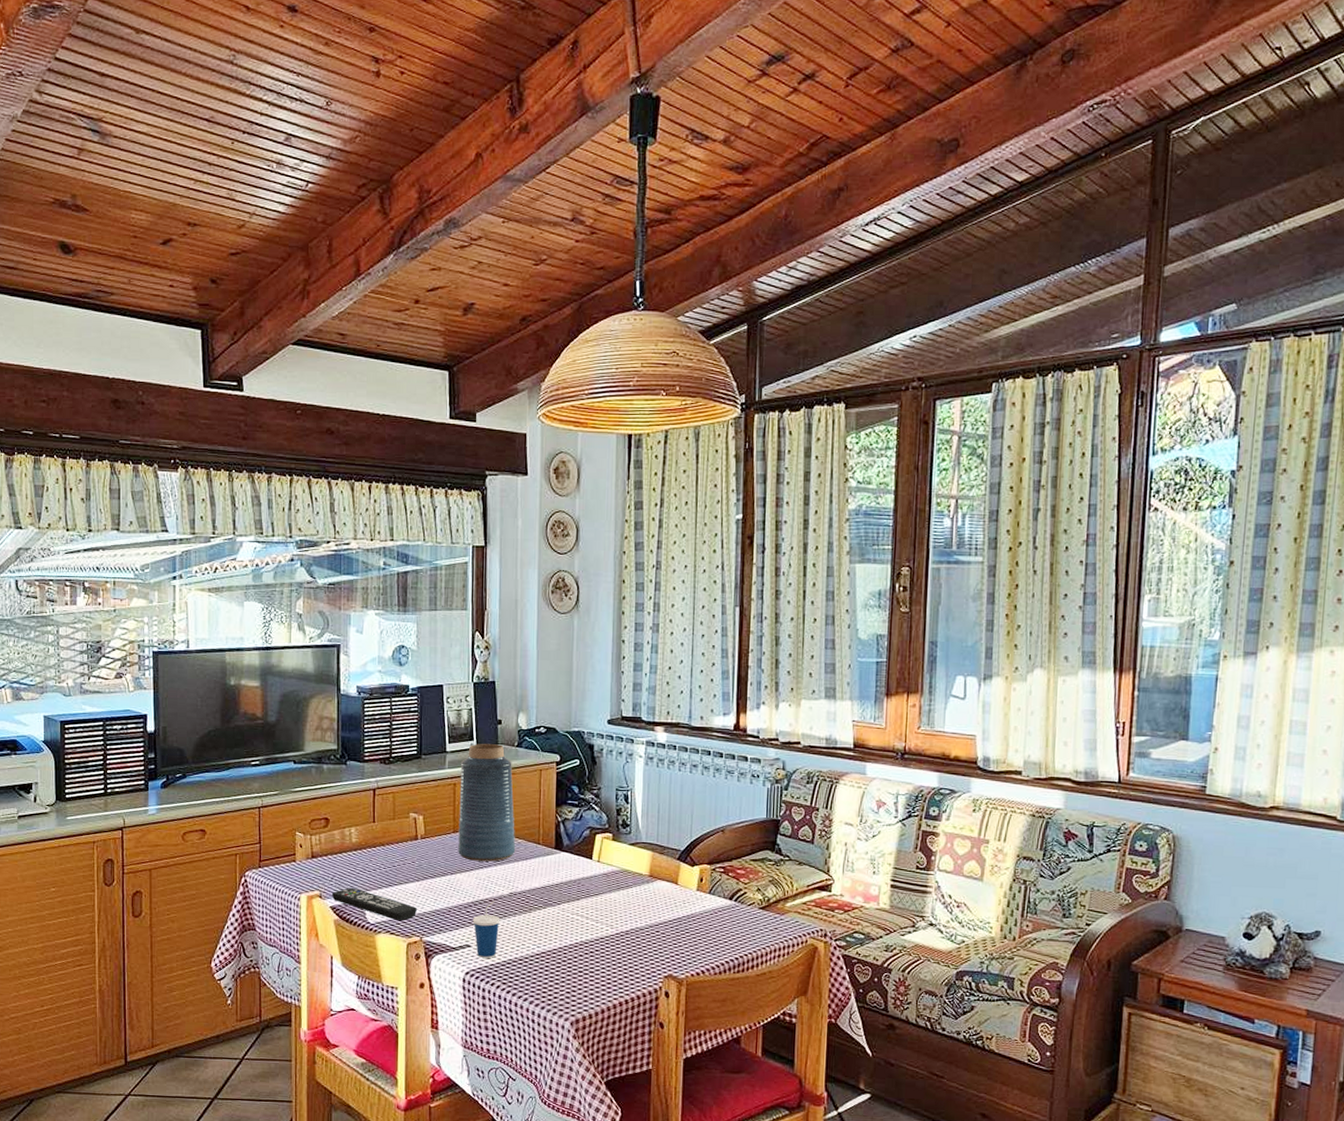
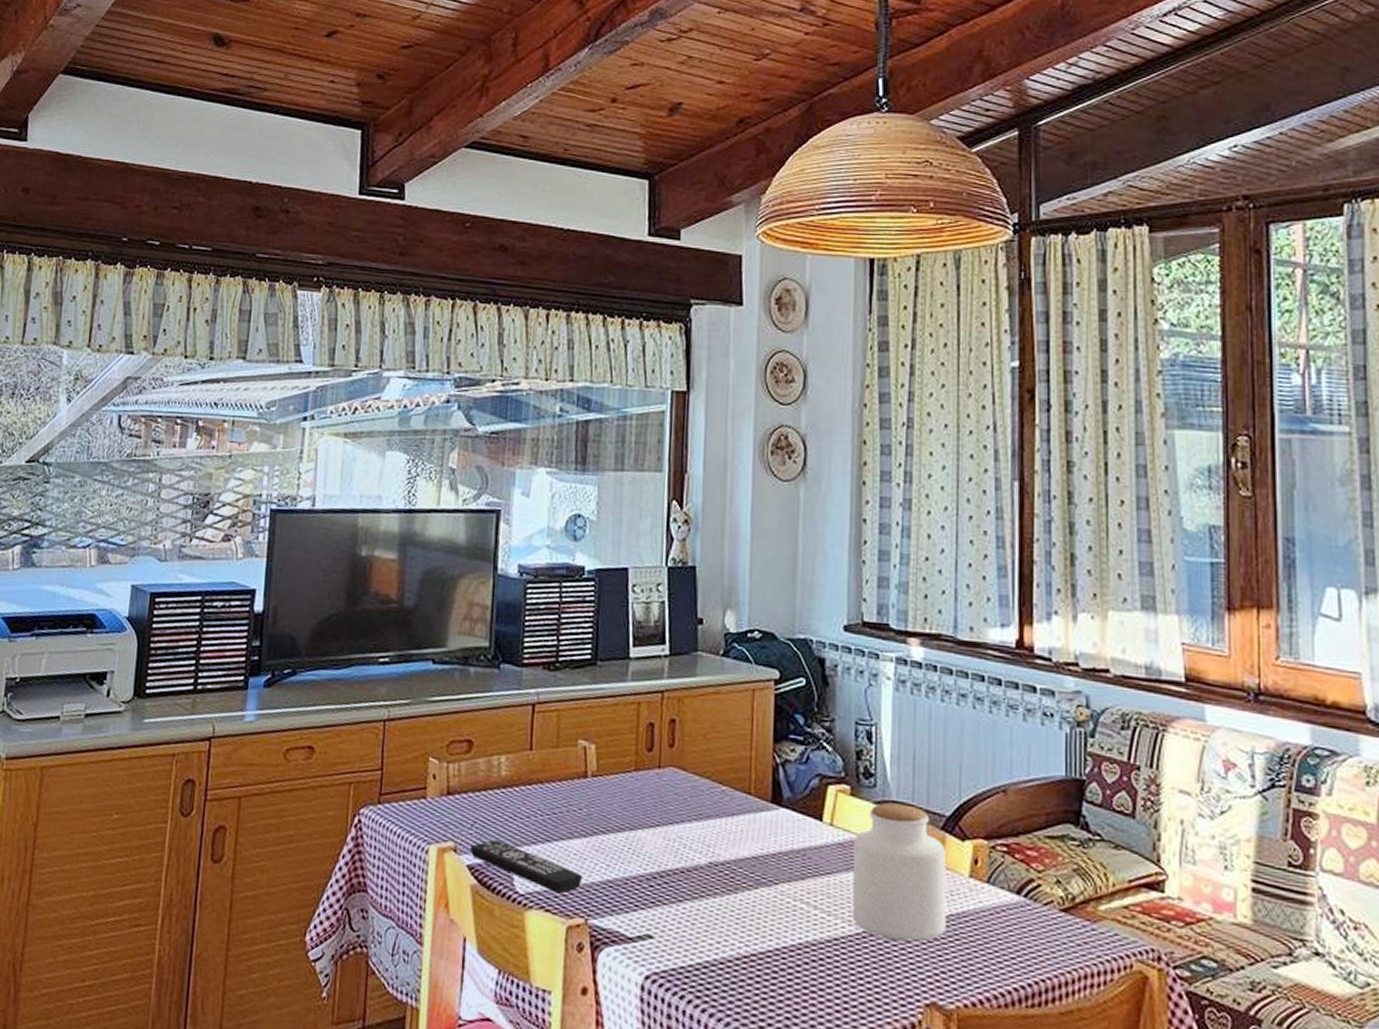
vase: present [458,744,516,862] -> none [640,649,719,816]
cup: present [472,900,500,958] -> none [656,872,695,957]
jar: none [613,844,681,936] -> present [852,803,947,942]

